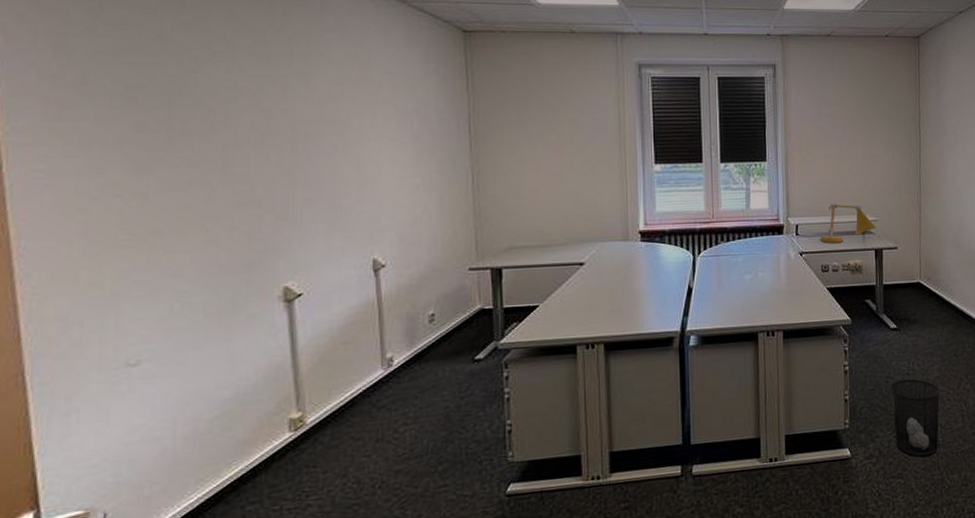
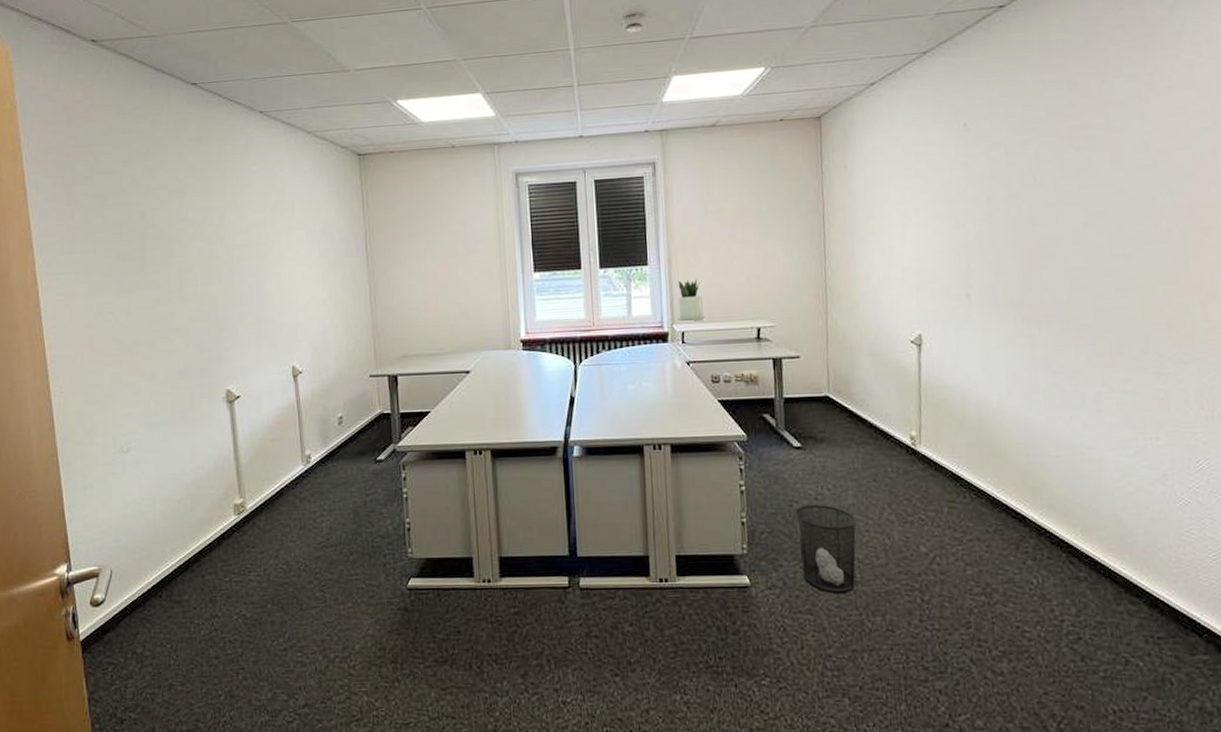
planter: none [792,175,818,215] -> present [677,278,706,322]
table lamp: present [819,203,876,244] -> none [708,308,774,353]

